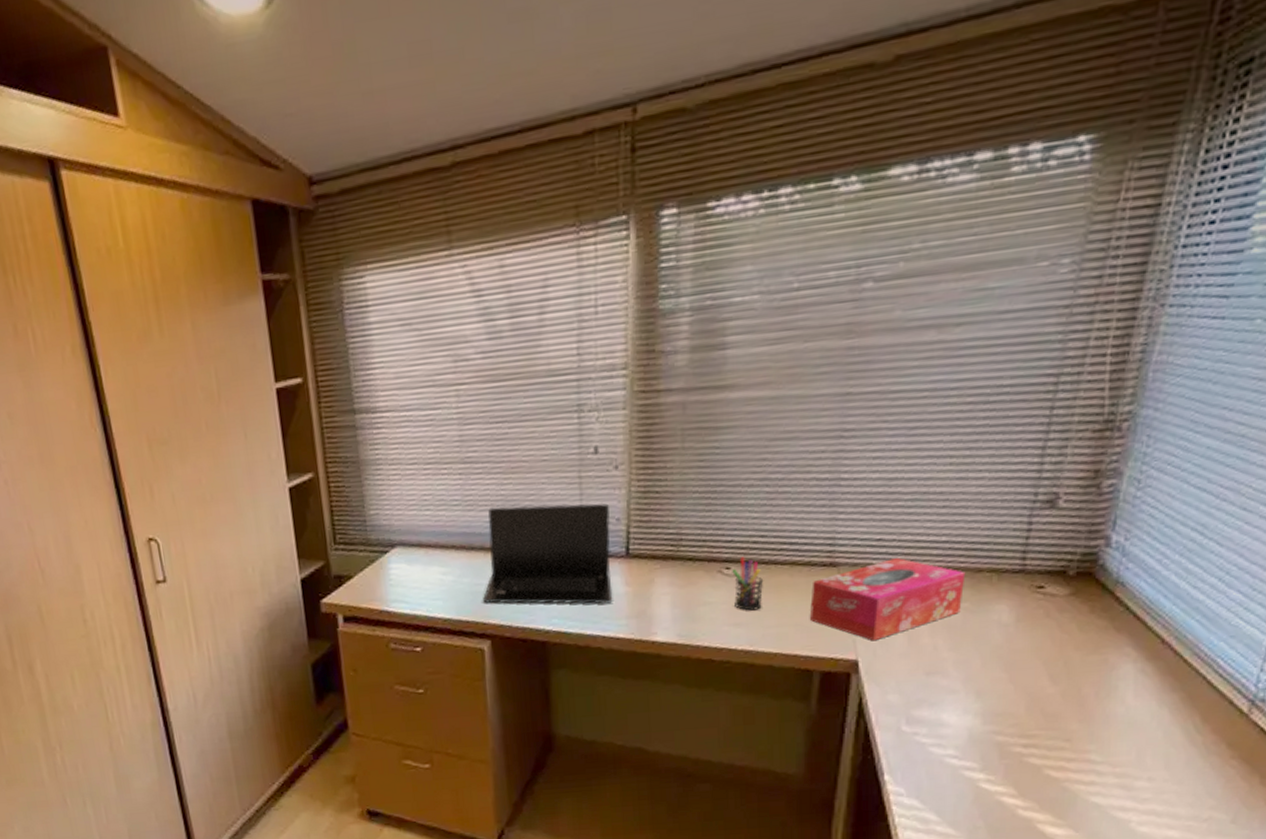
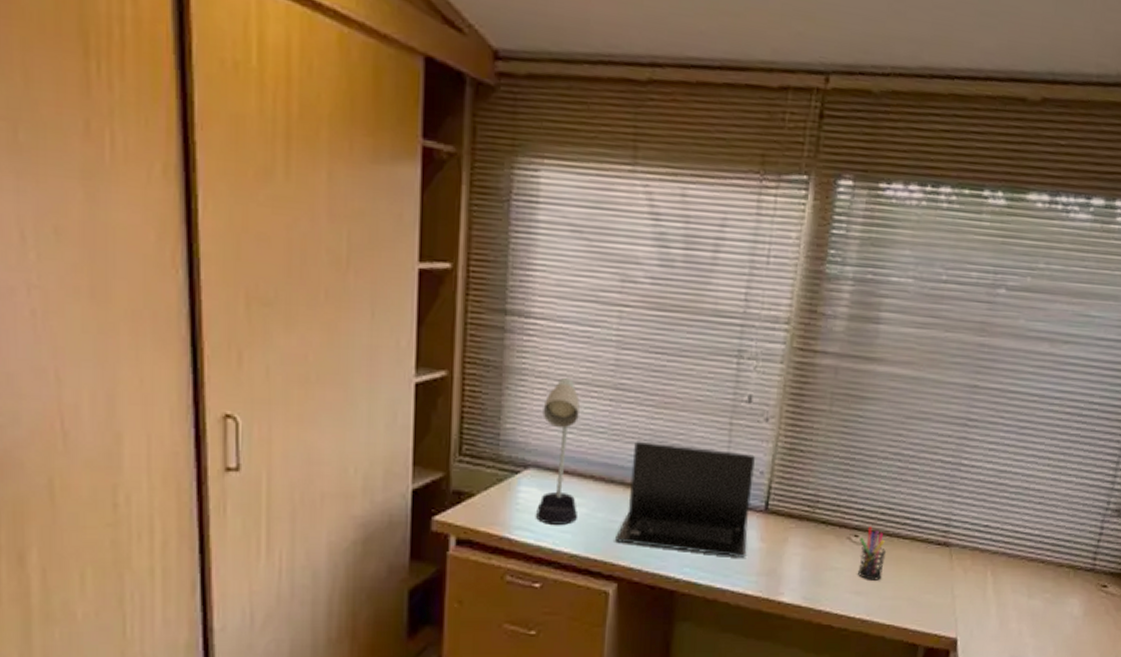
desk lamp: none [400,461,445,595] -> present [535,378,580,525]
tissue box: present [809,558,966,641] -> none [921,545,1050,622]

